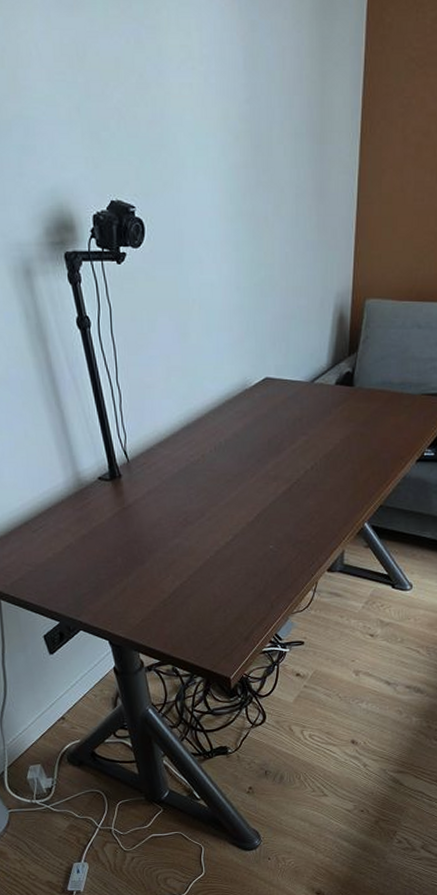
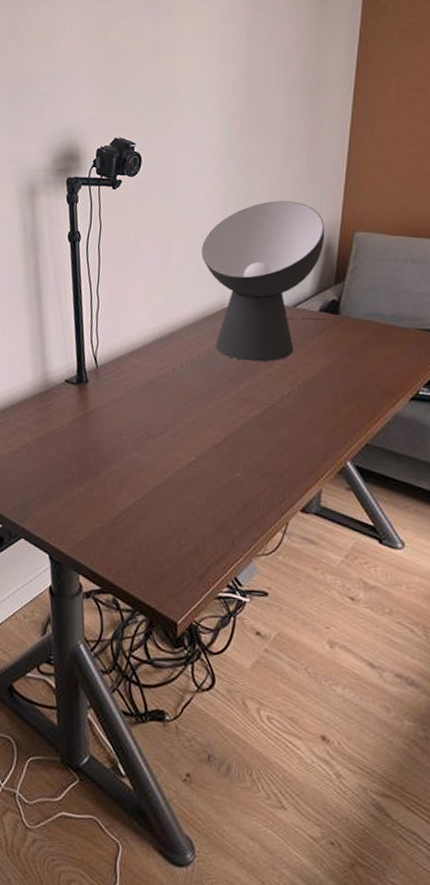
table lamp: none [219,269,342,440] -> present [201,201,326,362]

